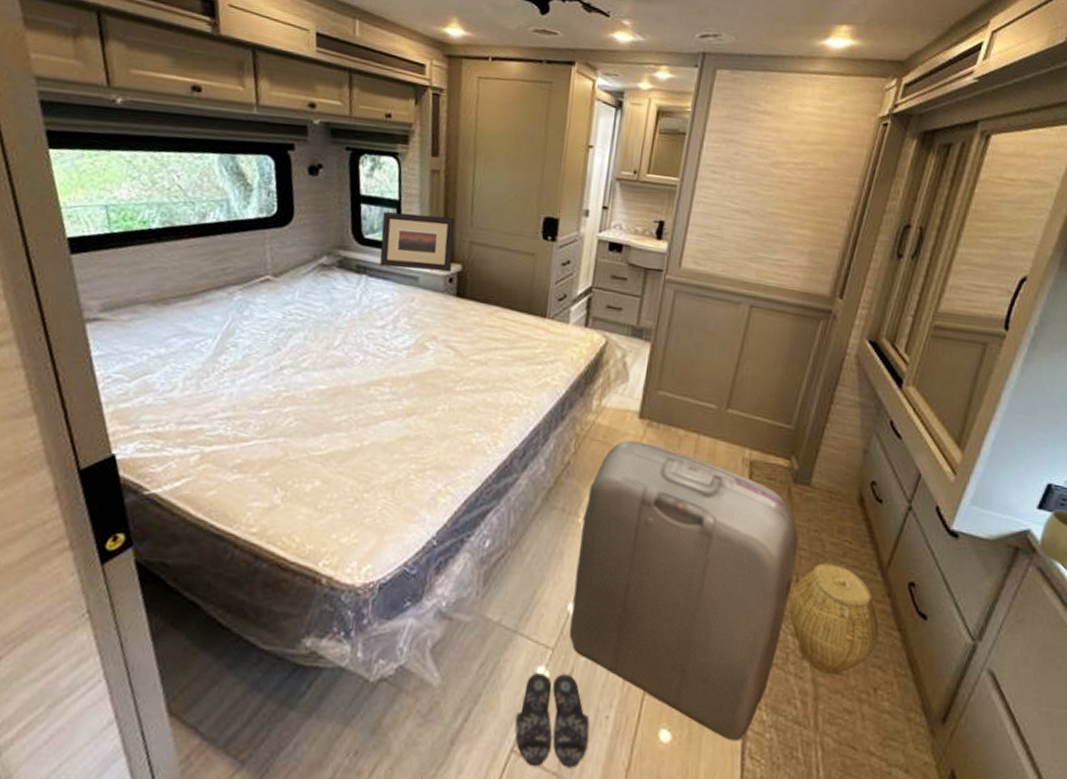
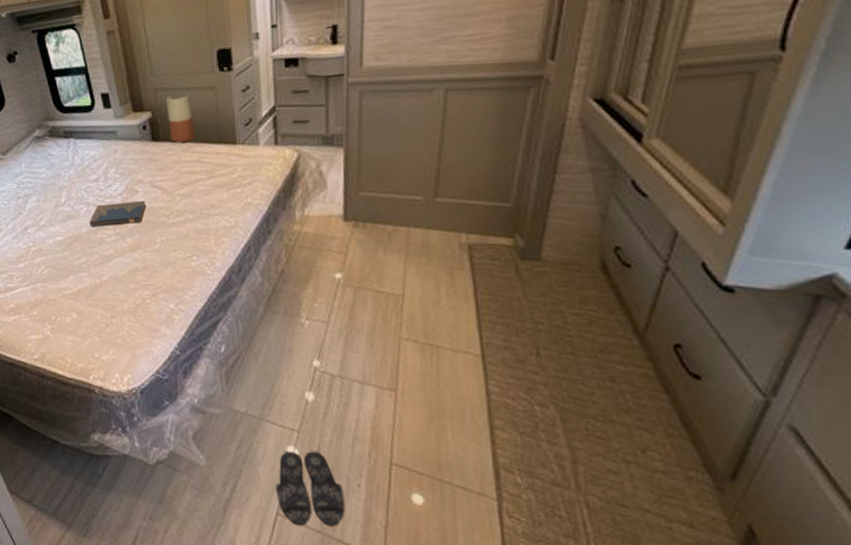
hardcover book: none [362,355,435,385] -> present [89,201,147,227]
picture frame: present [379,212,456,272] -> none [74,70,144,128]
vase: none [476,252,506,306] -> present [166,94,196,144]
suitcase: present [569,440,798,741] -> none [305,242,535,502]
woven basket: present [789,563,879,676] -> none [532,334,641,440]

